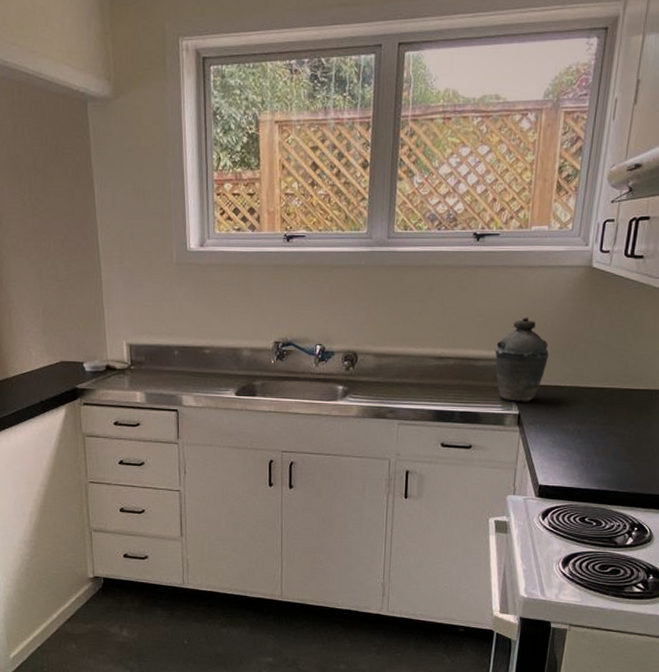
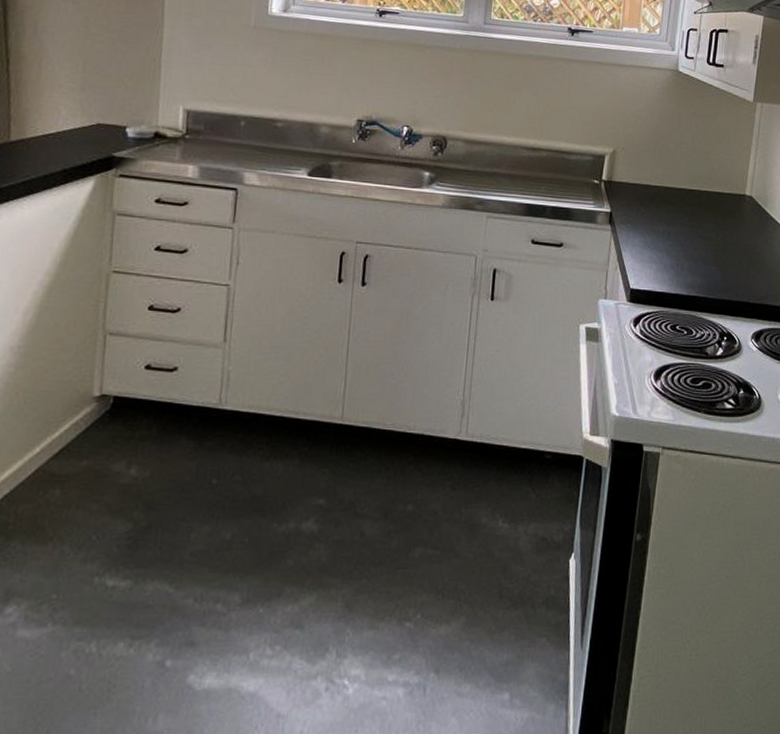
kettle: present [494,317,549,402] -> none [587,113,639,200]

